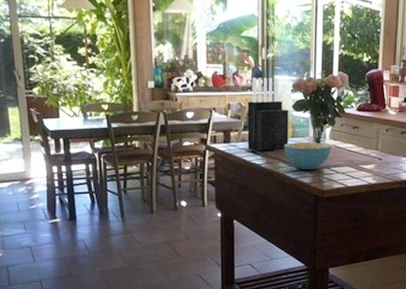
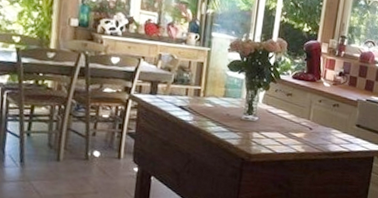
knife block: present [247,78,289,152] -> none [175,31,224,109]
cereal bowl: present [284,142,331,171] -> none [214,102,263,133]

